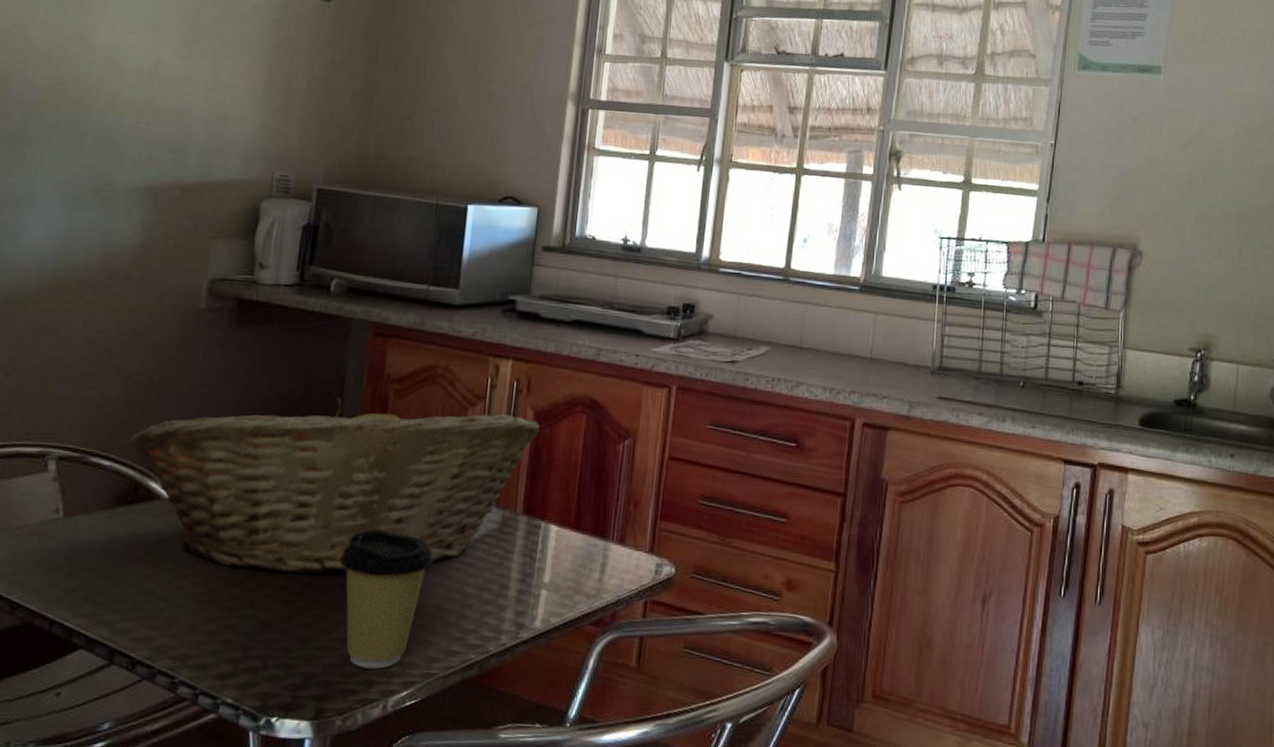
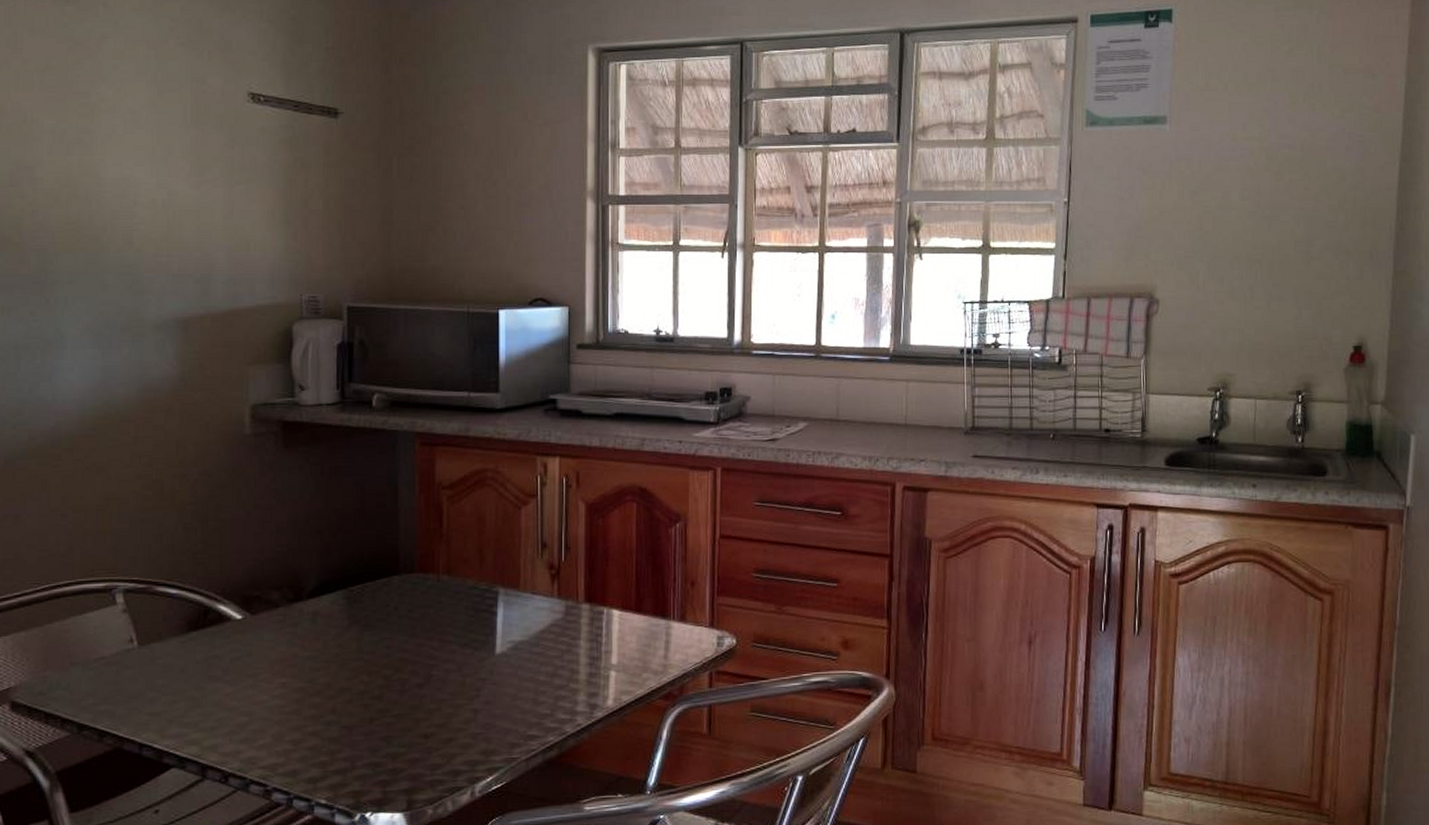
fruit basket: present [128,397,541,575] -> none [193,508,593,679]
coffee cup: present [339,529,434,669] -> none [413,629,504,760]

